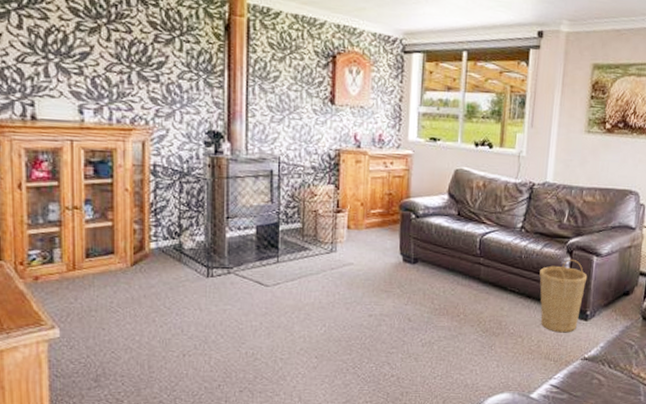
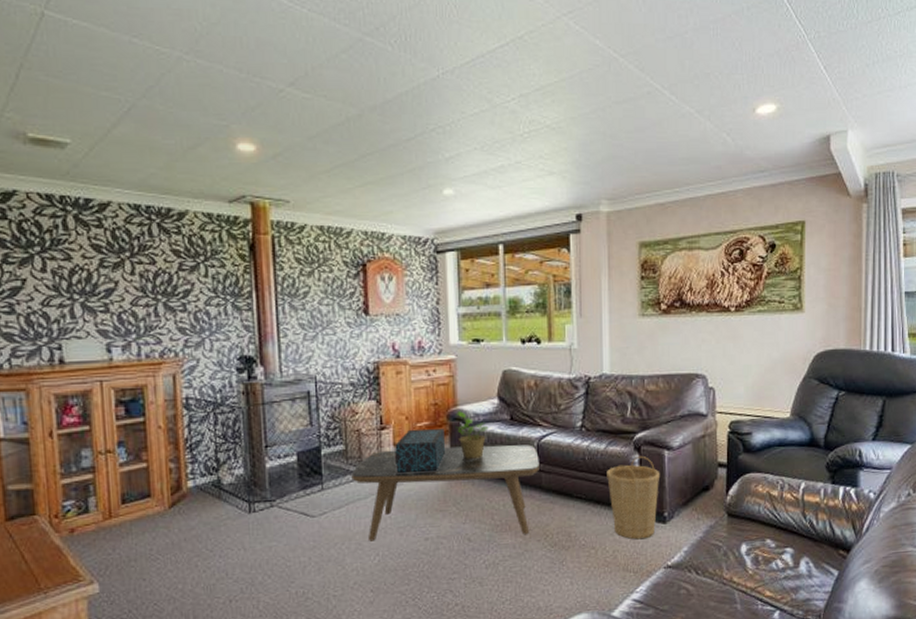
coffee table: none [306,232,480,319] -> present [351,445,539,542]
decorative box: none [347,216,396,255] -> present [395,429,445,473]
potted plant: none [407,203,437,248] -> present [455,411,489,459]

